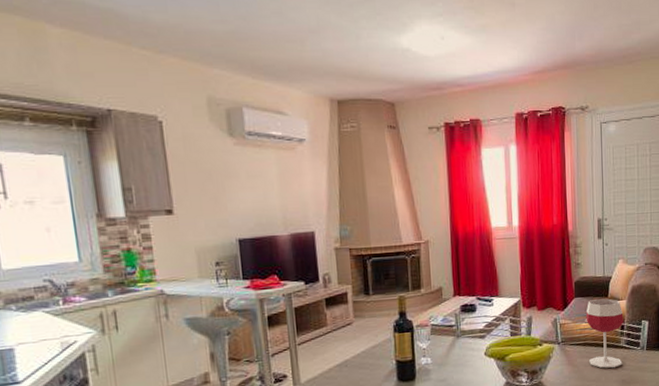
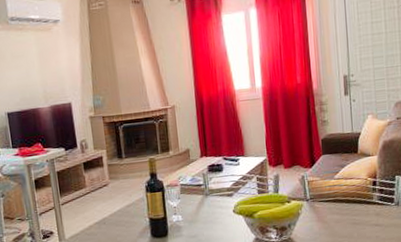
wineglass: present [586,298,624,369] -> none [334,154,376,225]

